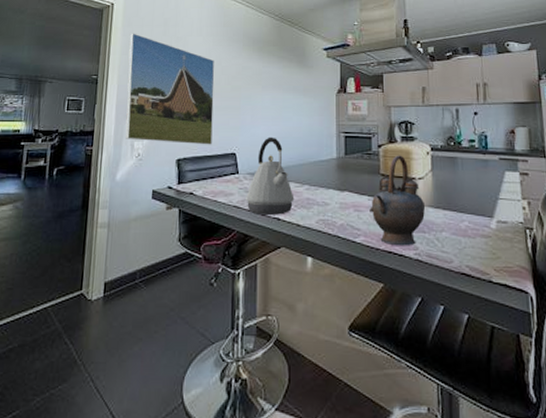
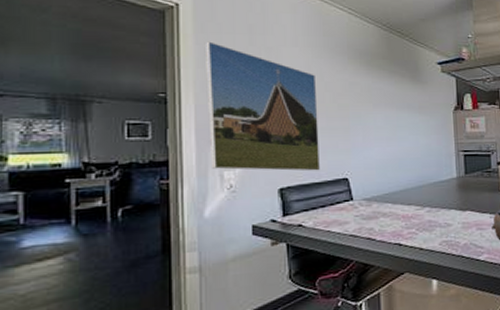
kettle: present [246,137,295,215] -> none [363,158,416,242]

